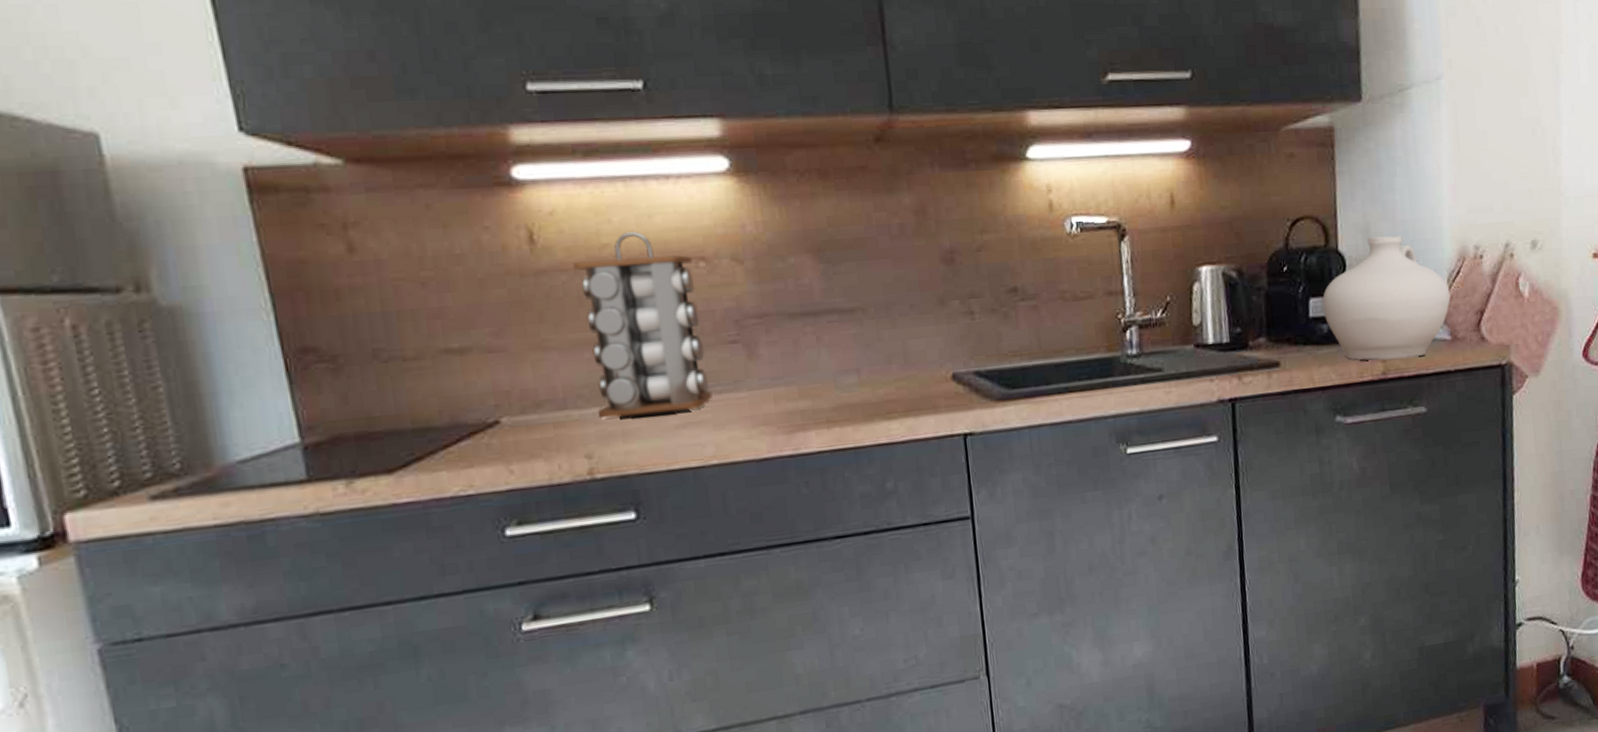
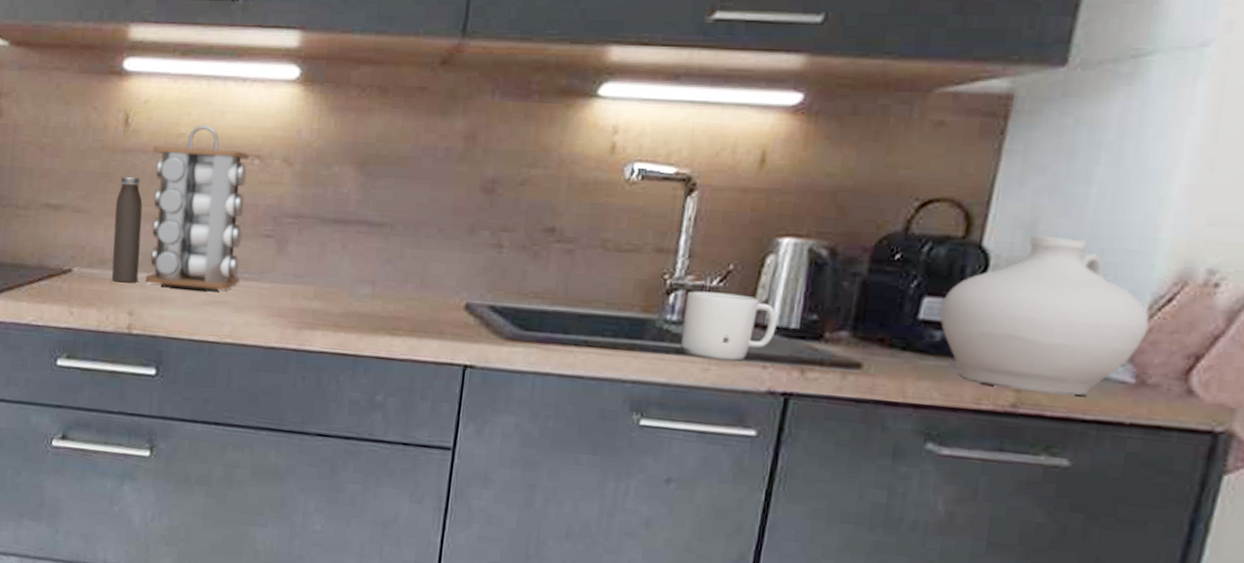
water bottle: none [538,300,589,425] -> present [111,176,143,283]
mug: none [1140,321,1214,384] -> present [680,290,778,362]

